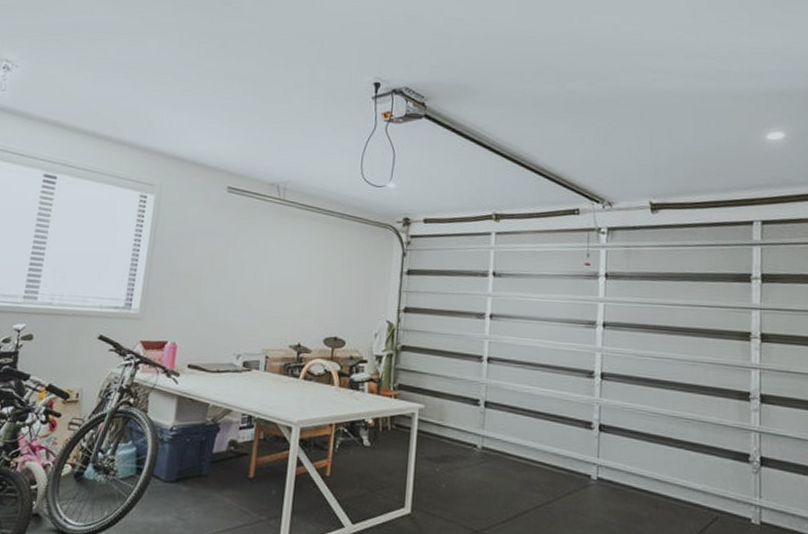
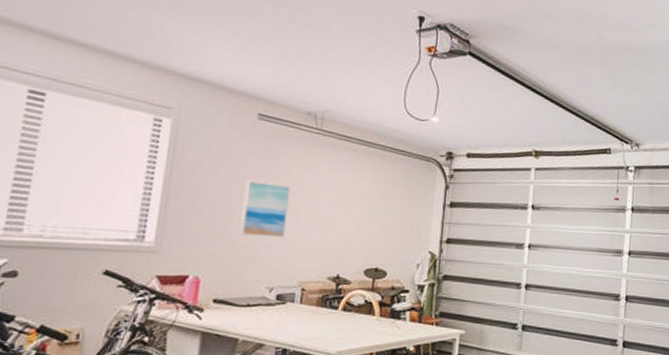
wall art: none [210,250,256,305] -> present [239,180,291,237]

